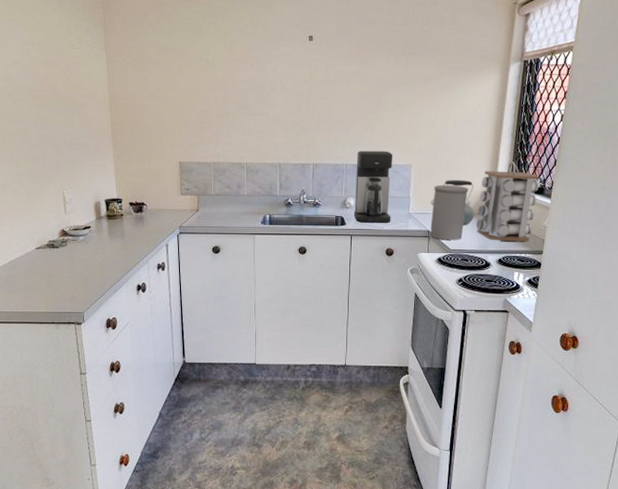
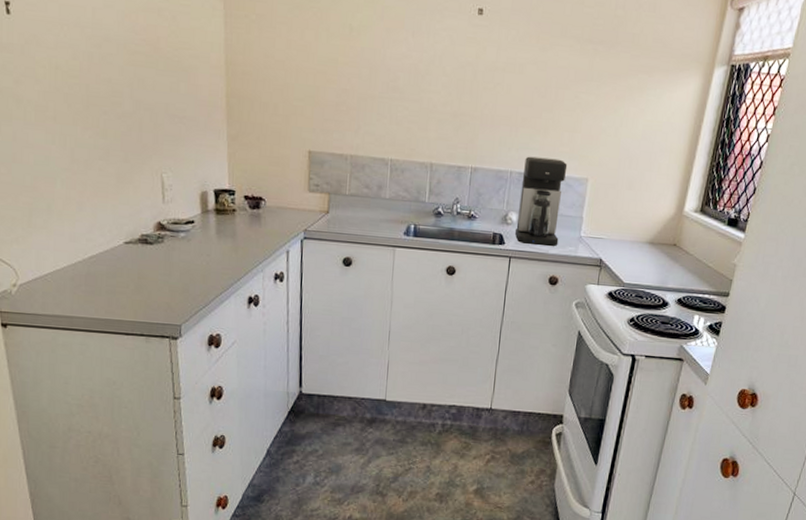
kettle: present [430,180,475,225] -> none [605,201,659,256]
canister: present [430,185,469,241] -> none [602,206,652,273]
spice rack: present [477,161,539,242] -> none [656,185,735,281]

